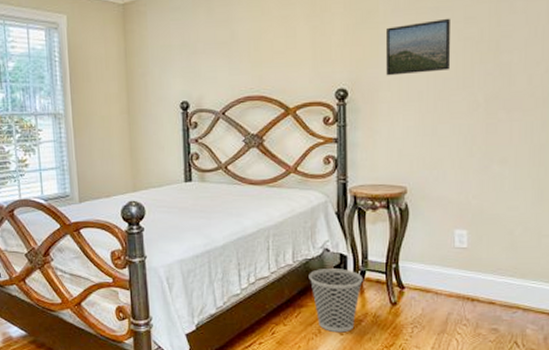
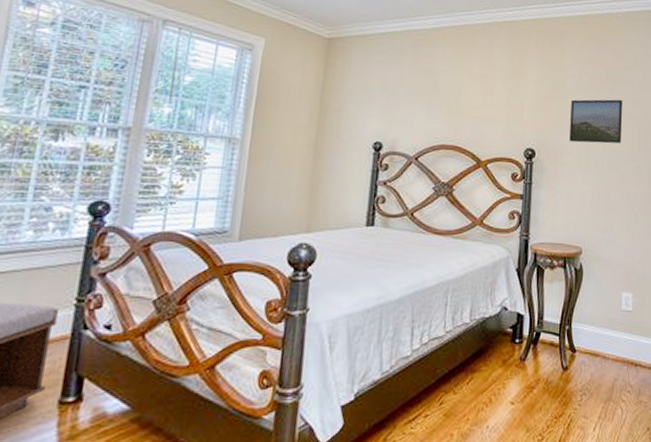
wastebasket: present [309,268,363,333] -> none [484,329,538,402]

